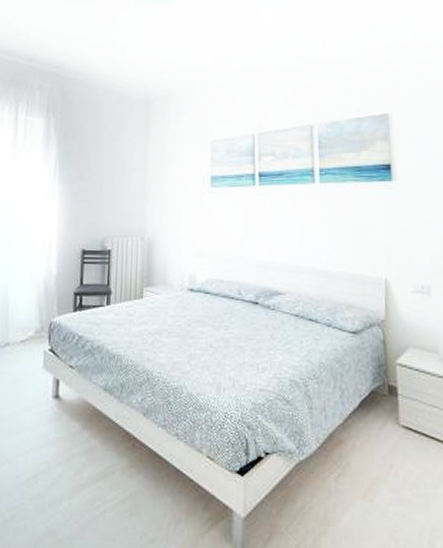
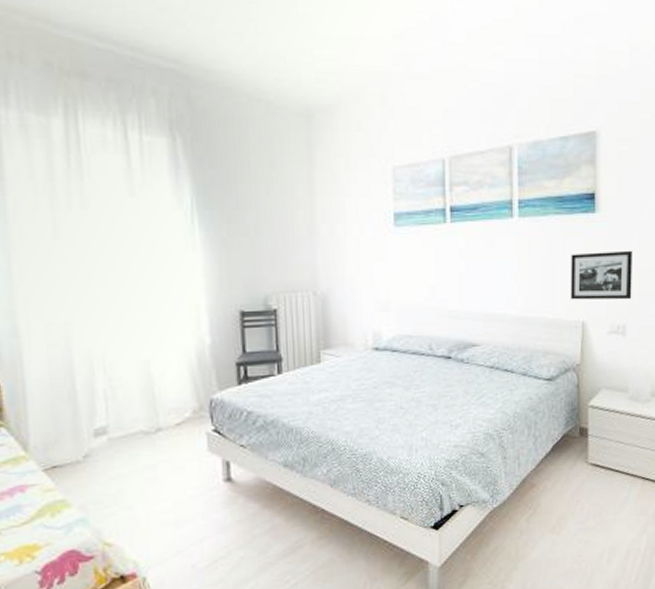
picture frame: none [371,215,435,261] -> present [570,250,632,300]

